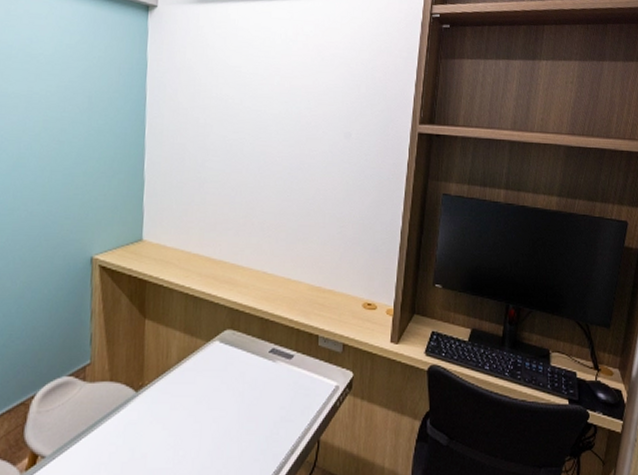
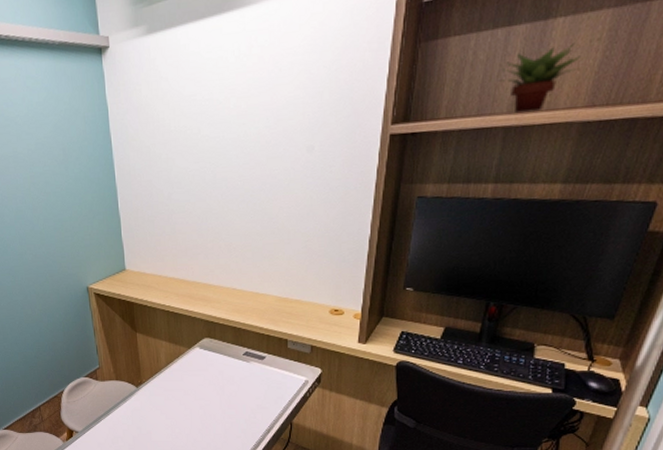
succulent plant: none [503,82,560,132] -> present [498,43,580,114]

